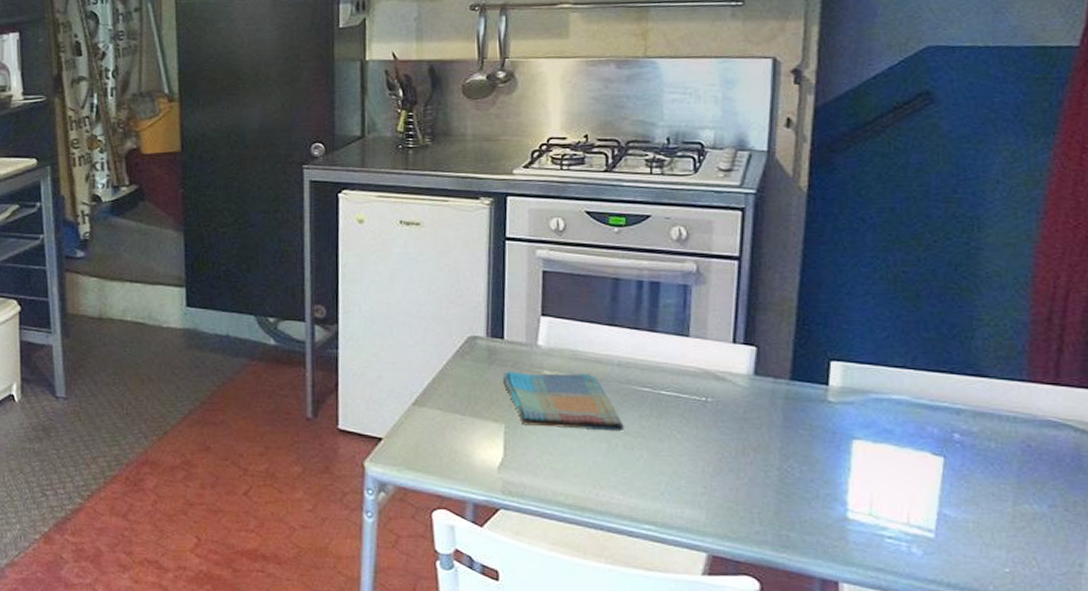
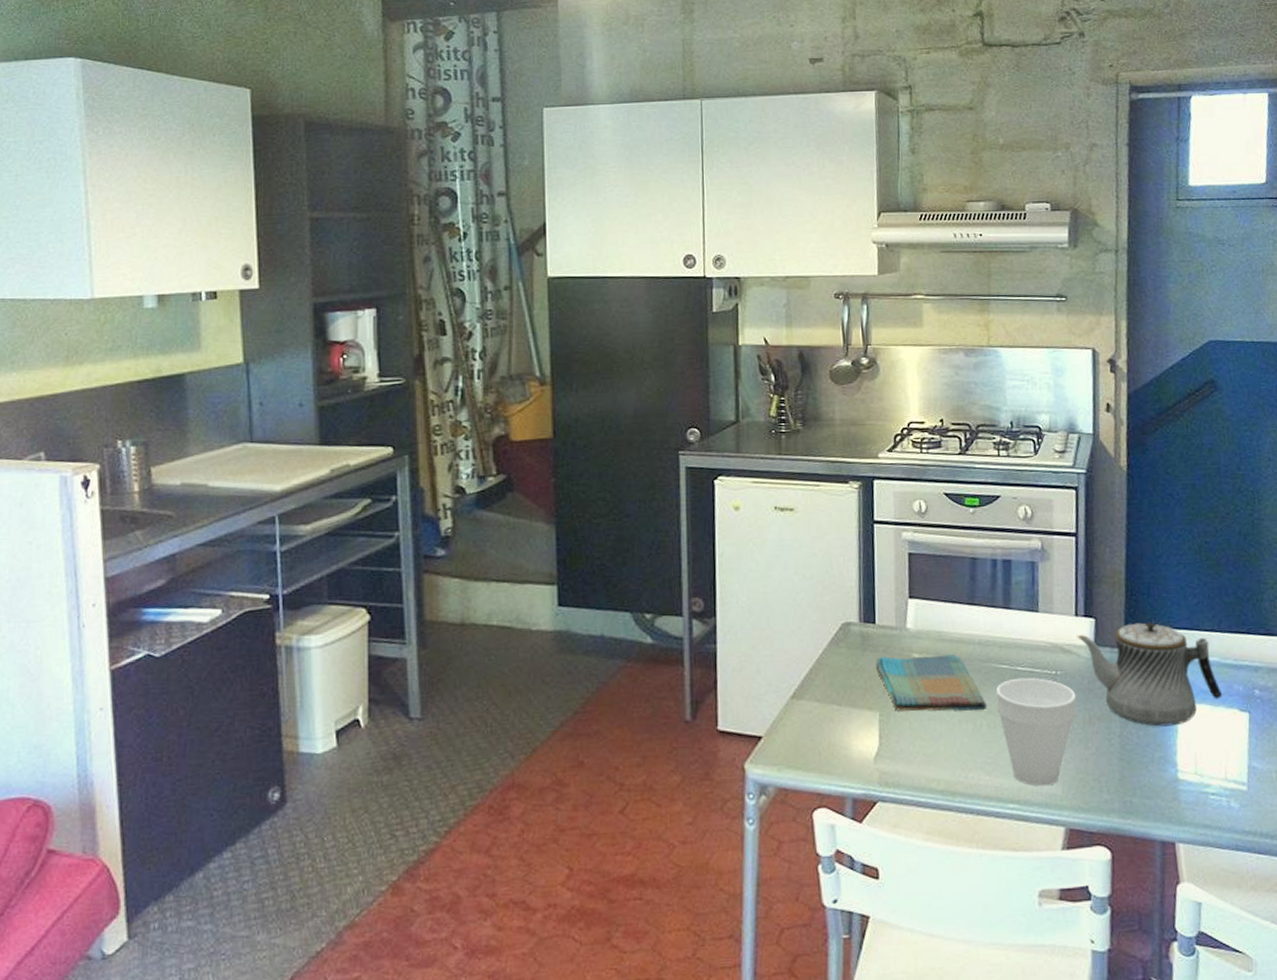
cup: none [634,402,729,511] -> present [996,677,1077,787]
teapot: none [733,354,910,464] -> present [1077,622,1222,727]

